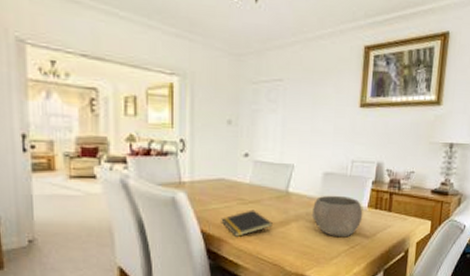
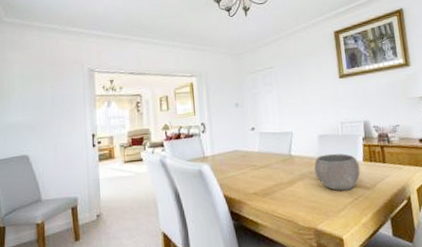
notepad: present [221,209,273,237] -> none [239,173,282,198]

